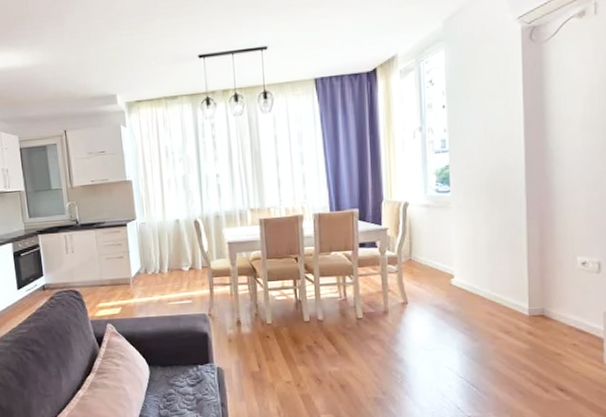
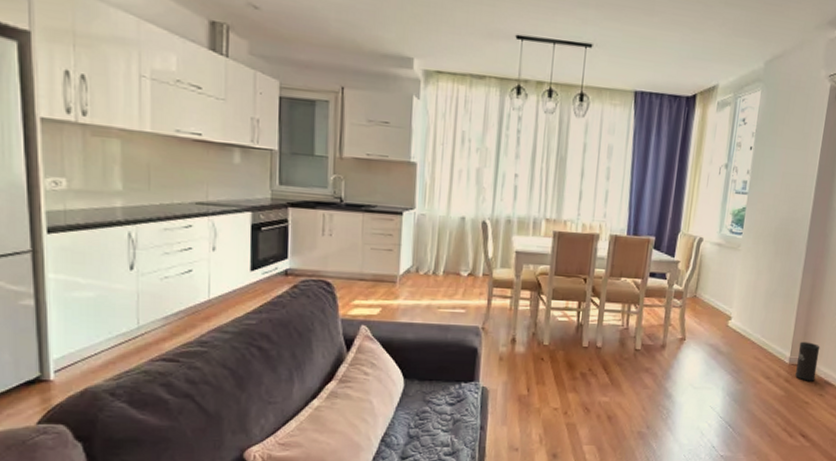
speaker: none [537,290,564,332] -> present [794,341,820,381]

